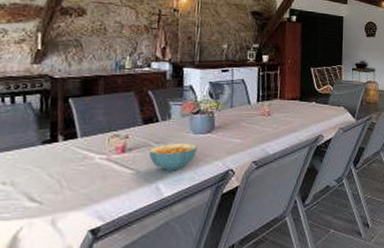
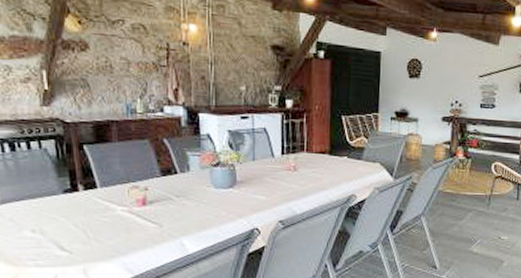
cereal bowl: present [148,144,198,171] -> none [170,198,220,227]

